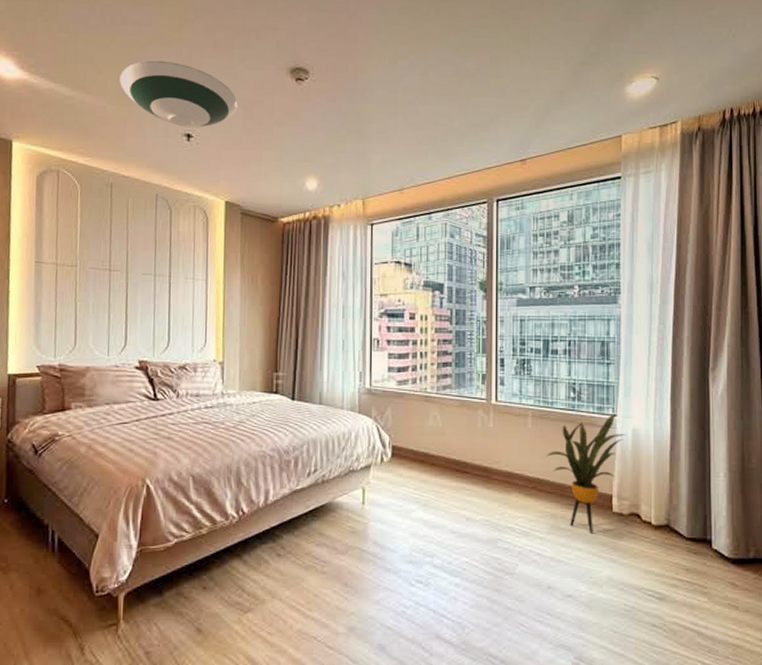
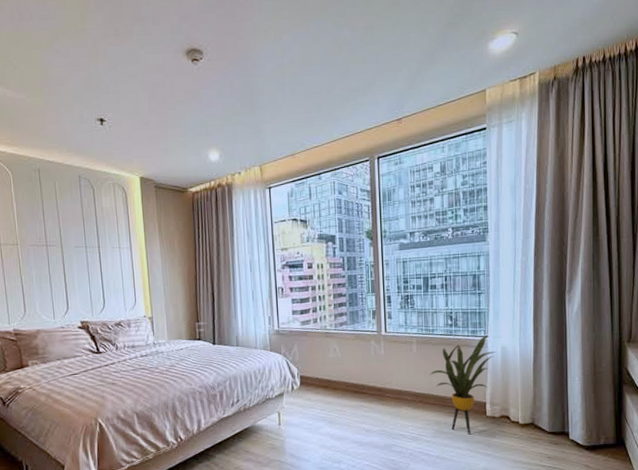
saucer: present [119,60,238,128] -> none [34,52,142,113]

